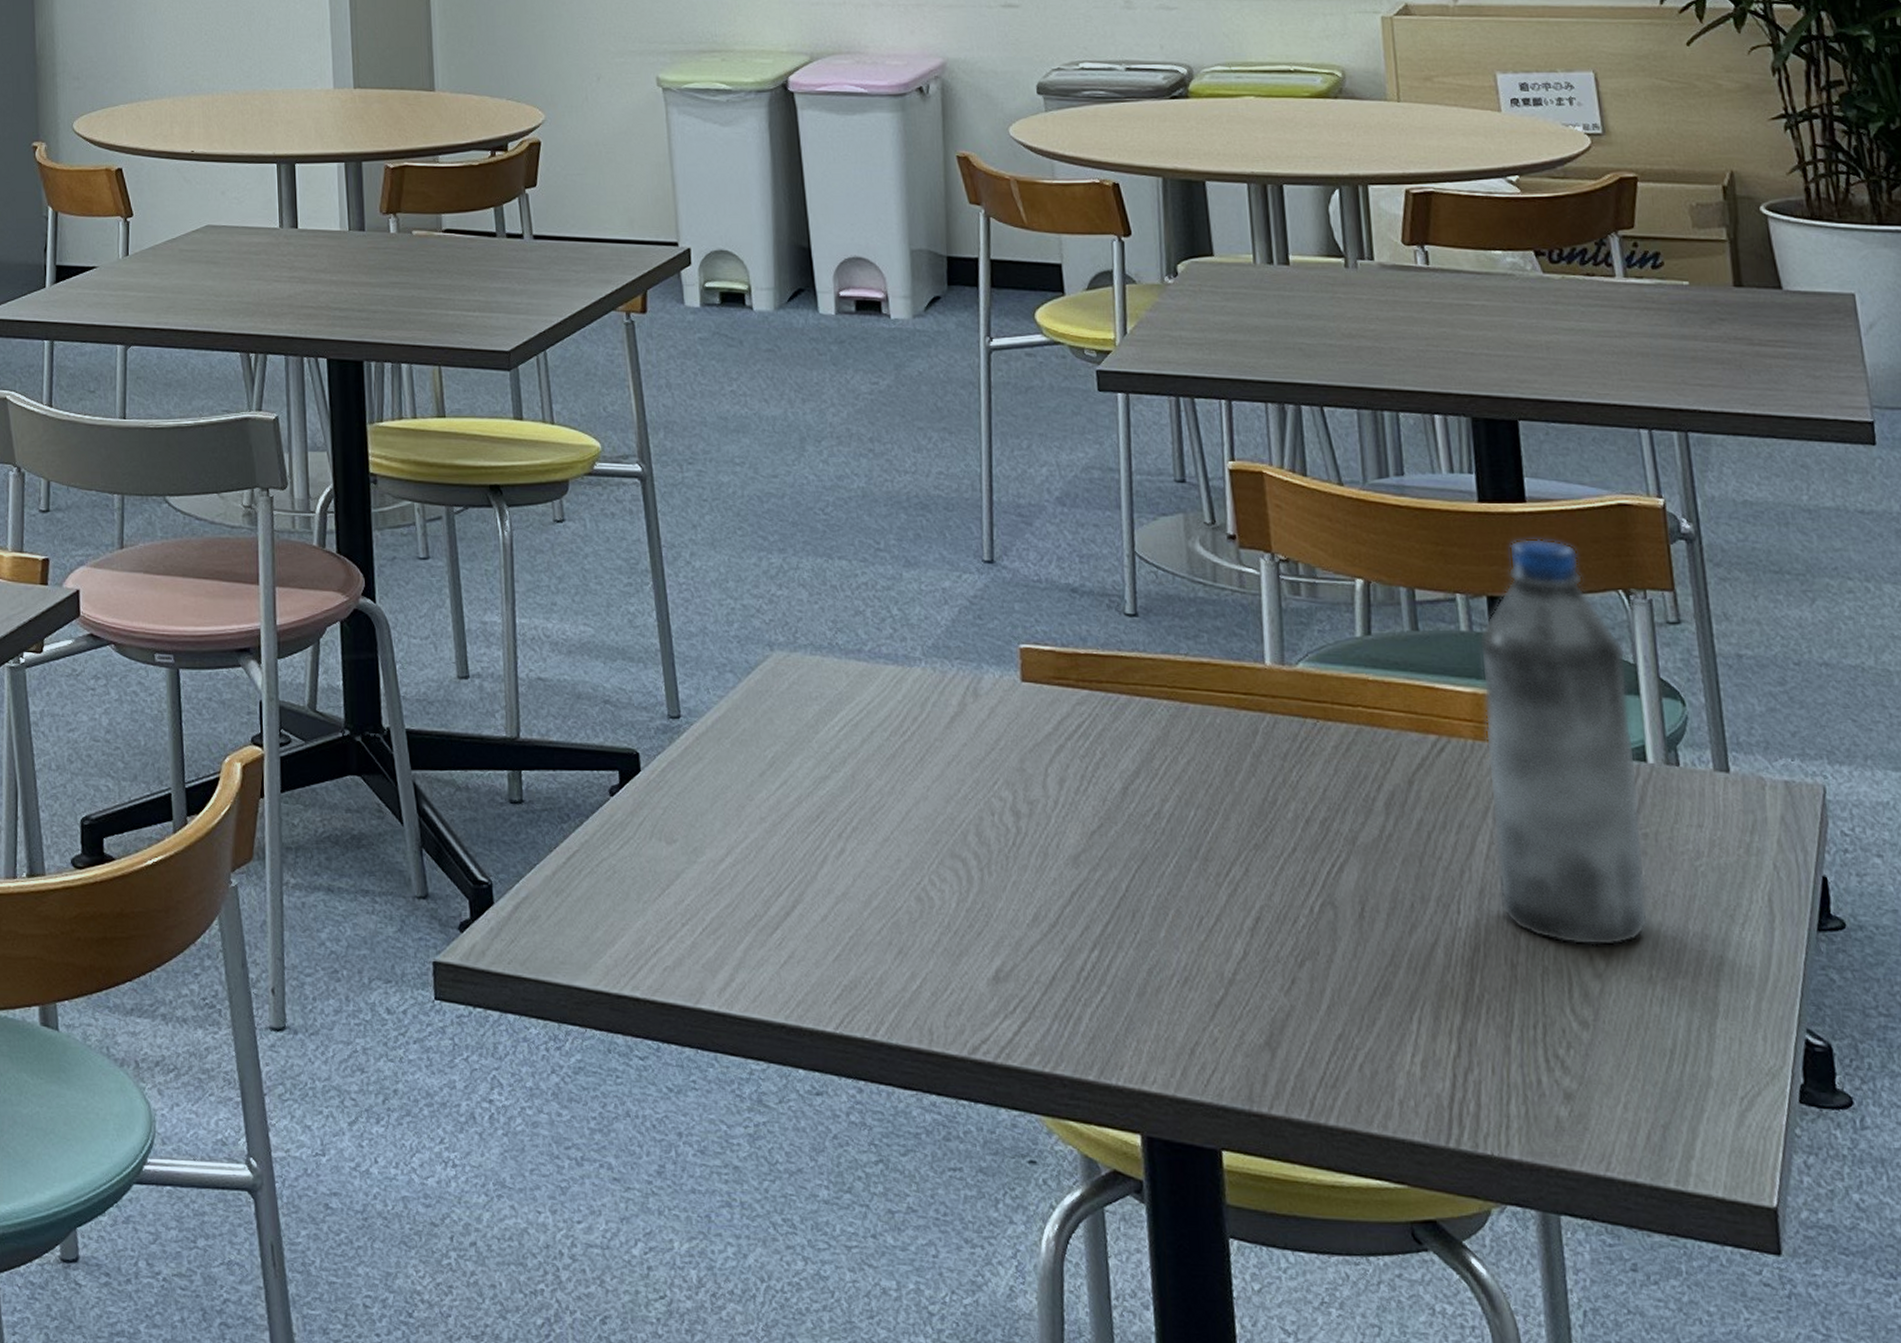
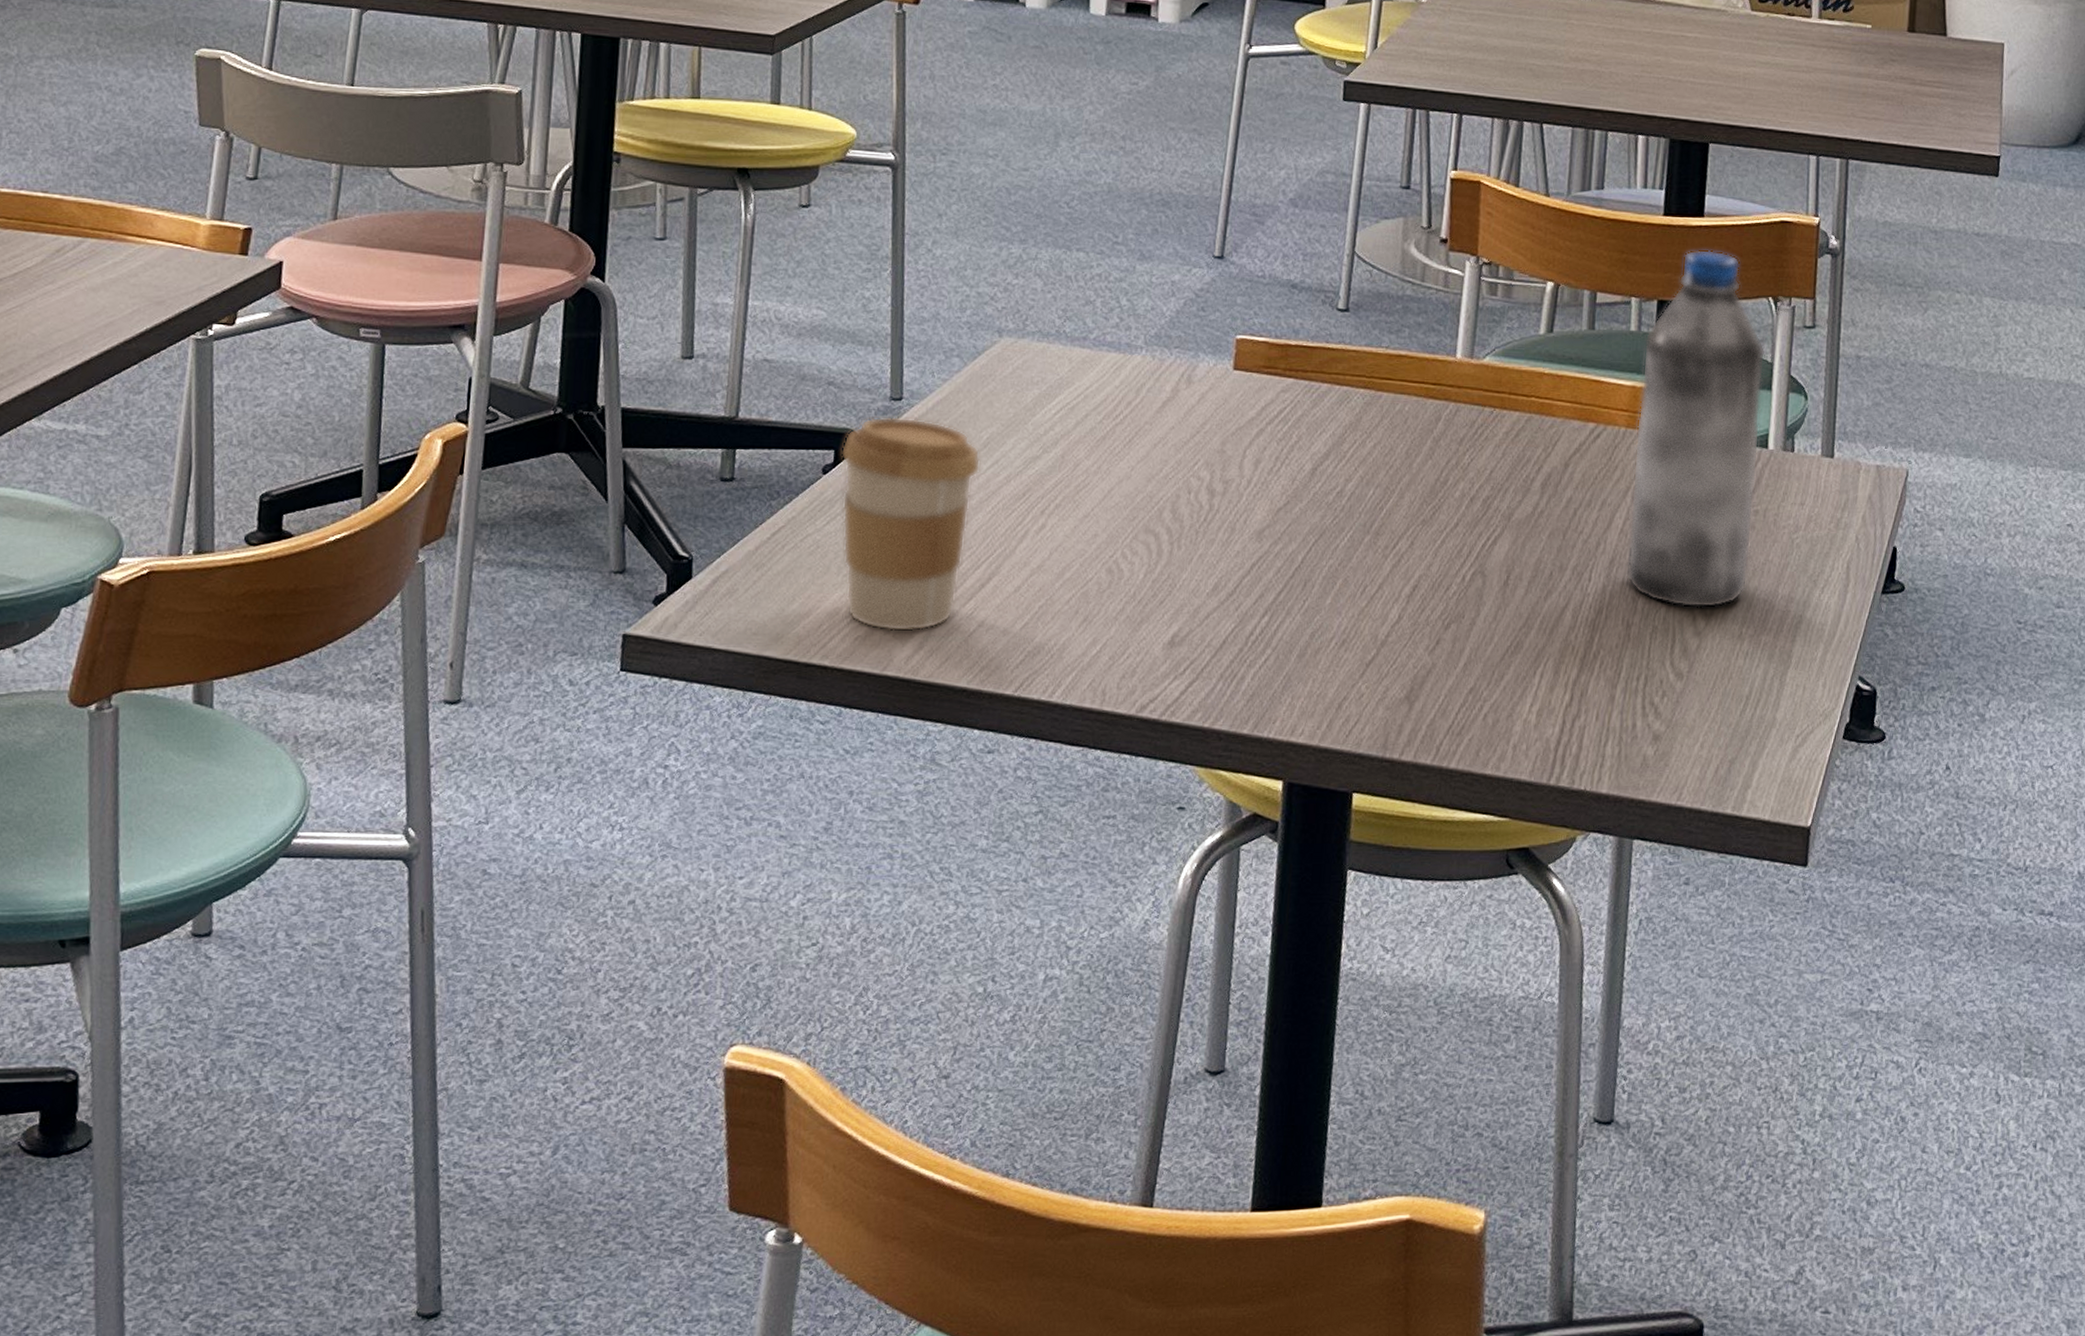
coffee cup: none [625,736,769,963] -> present [840,417,981,632]

